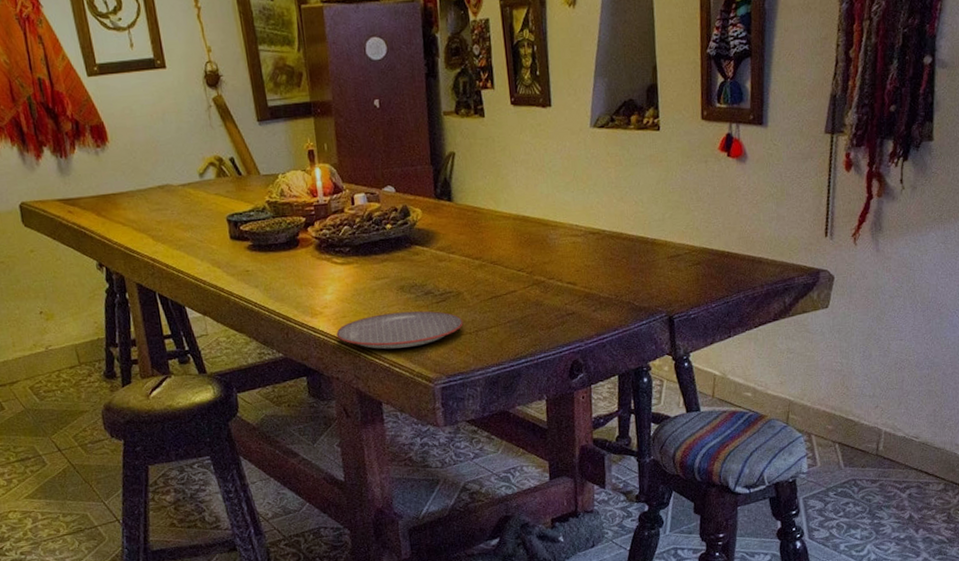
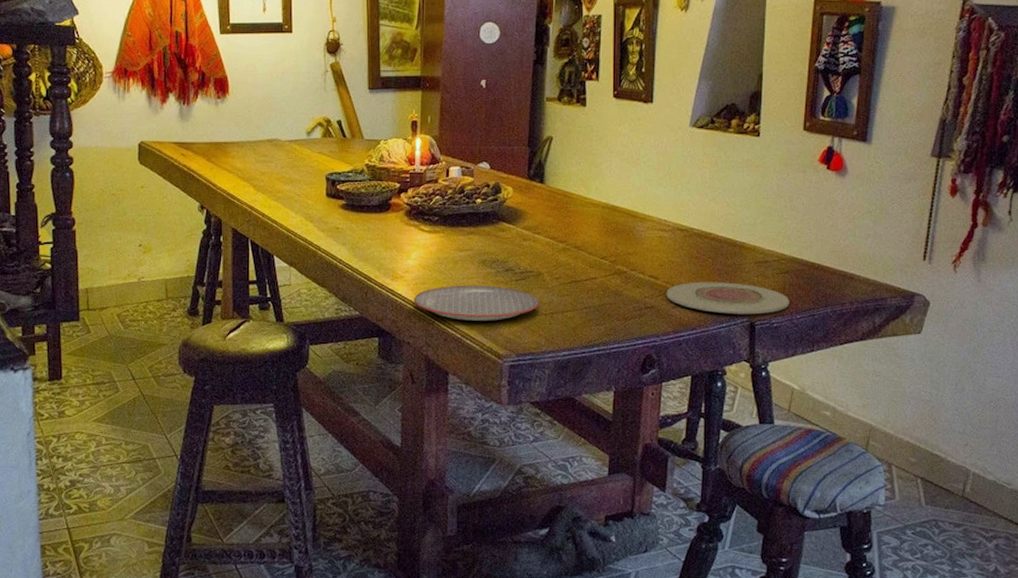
plate: none [585,279,704,312] -> present [666,282,790,315]

